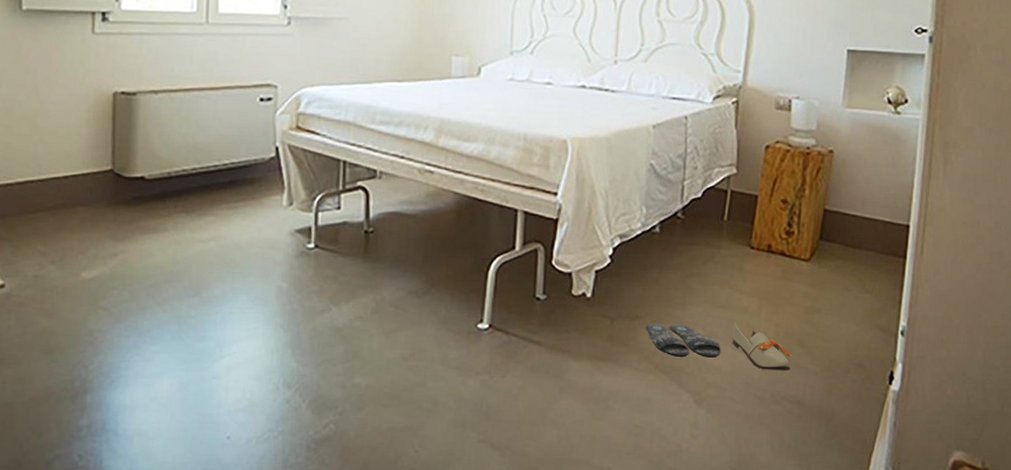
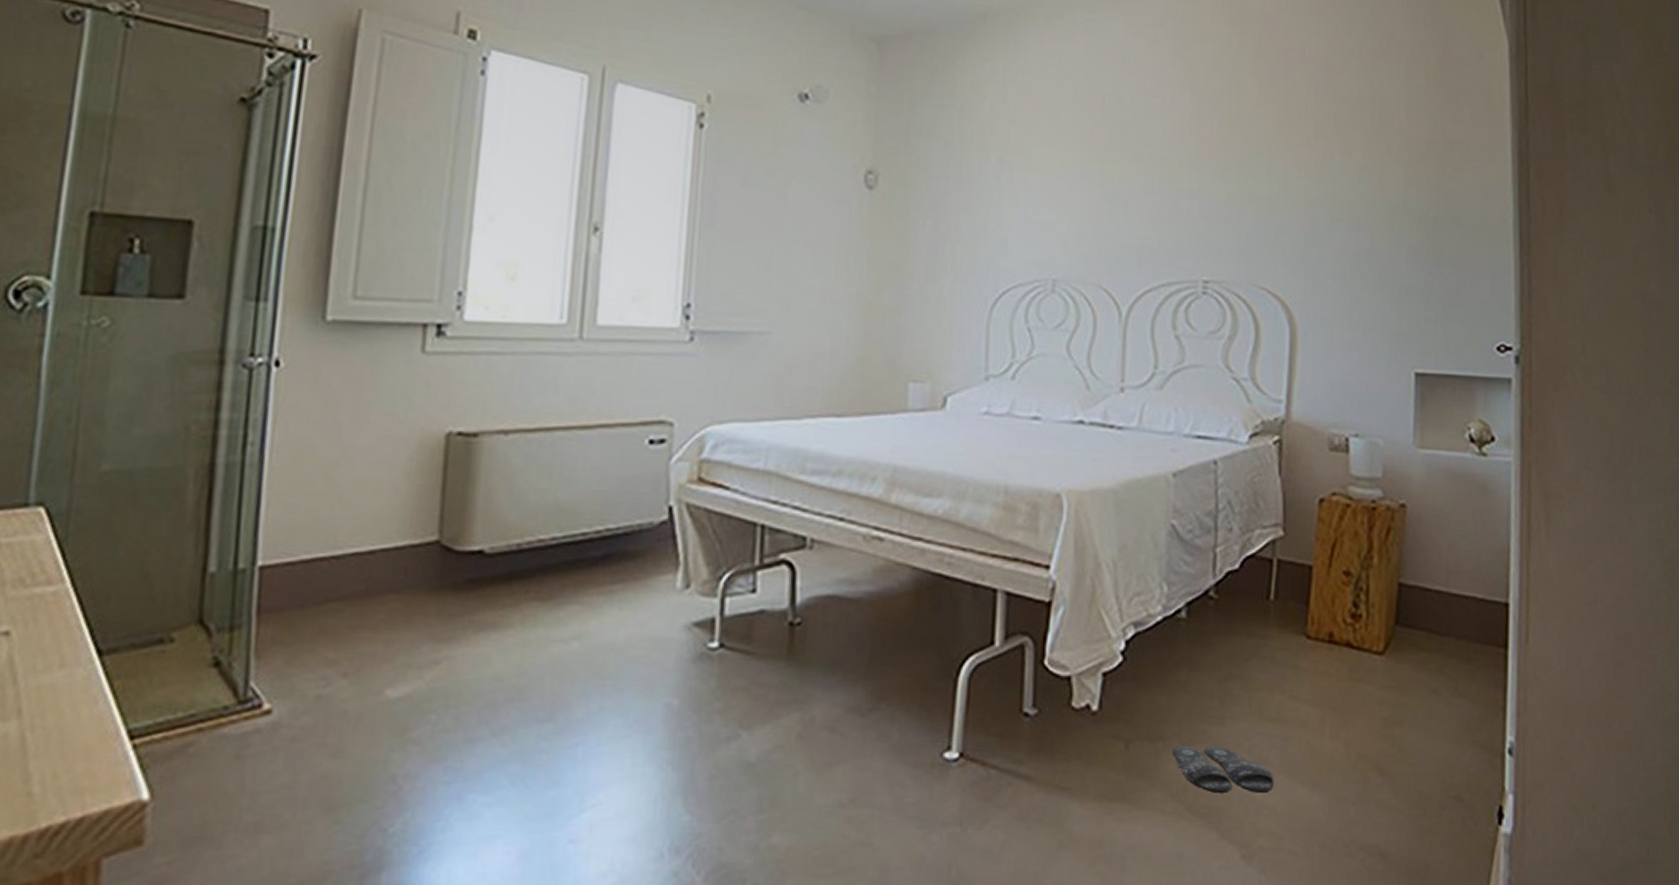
slipper: present [732,323,792,371] -> none [1288,742,1369,809]

